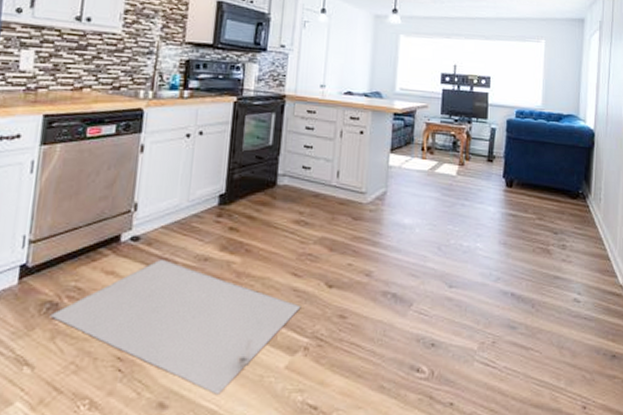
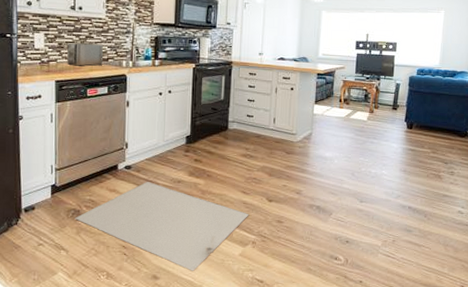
toaster: none [62,64,115,97] -> present [67,42,104,67]

